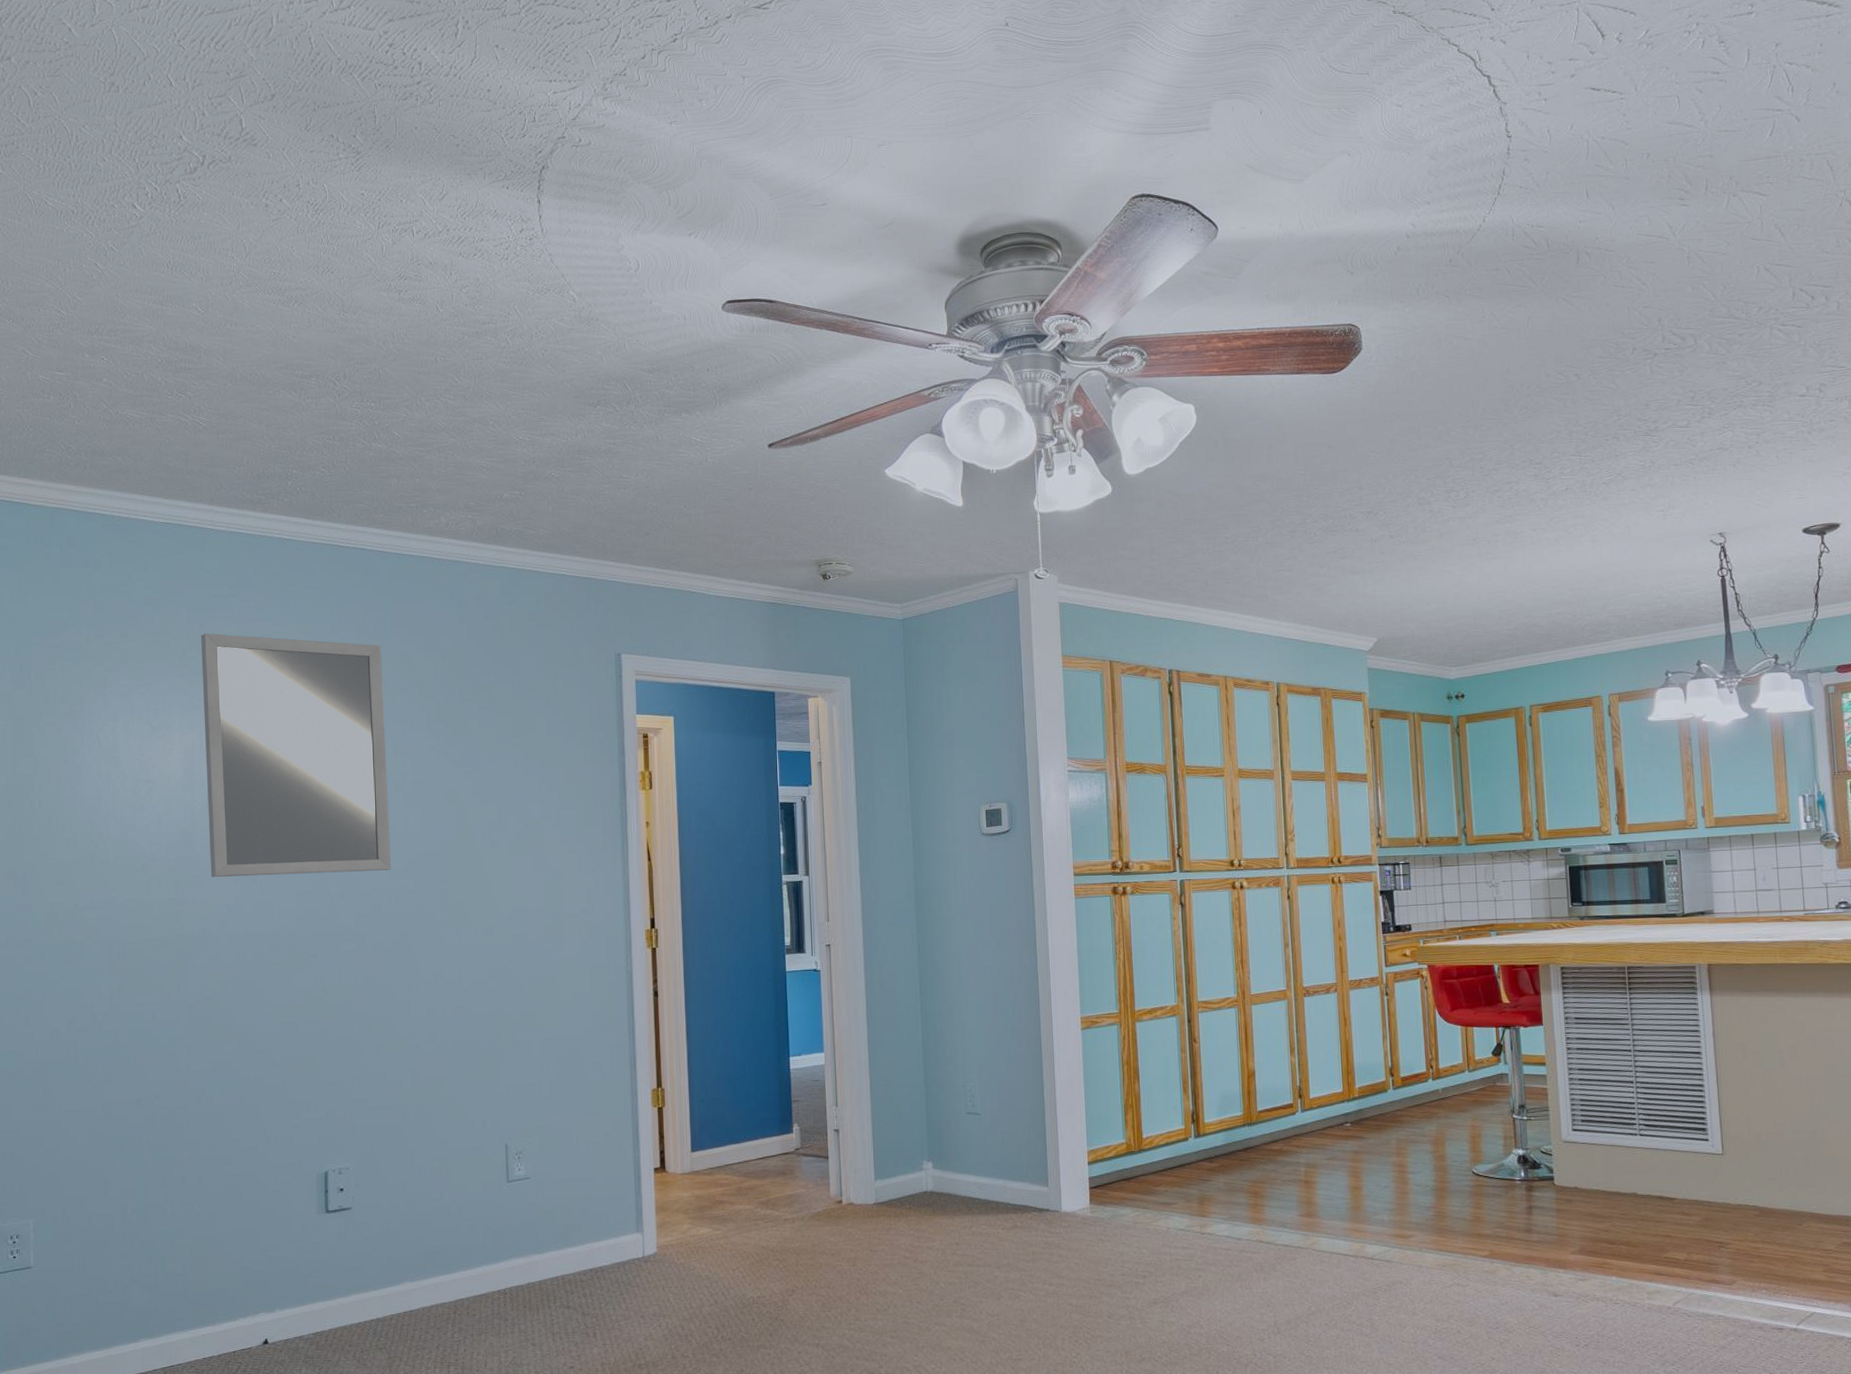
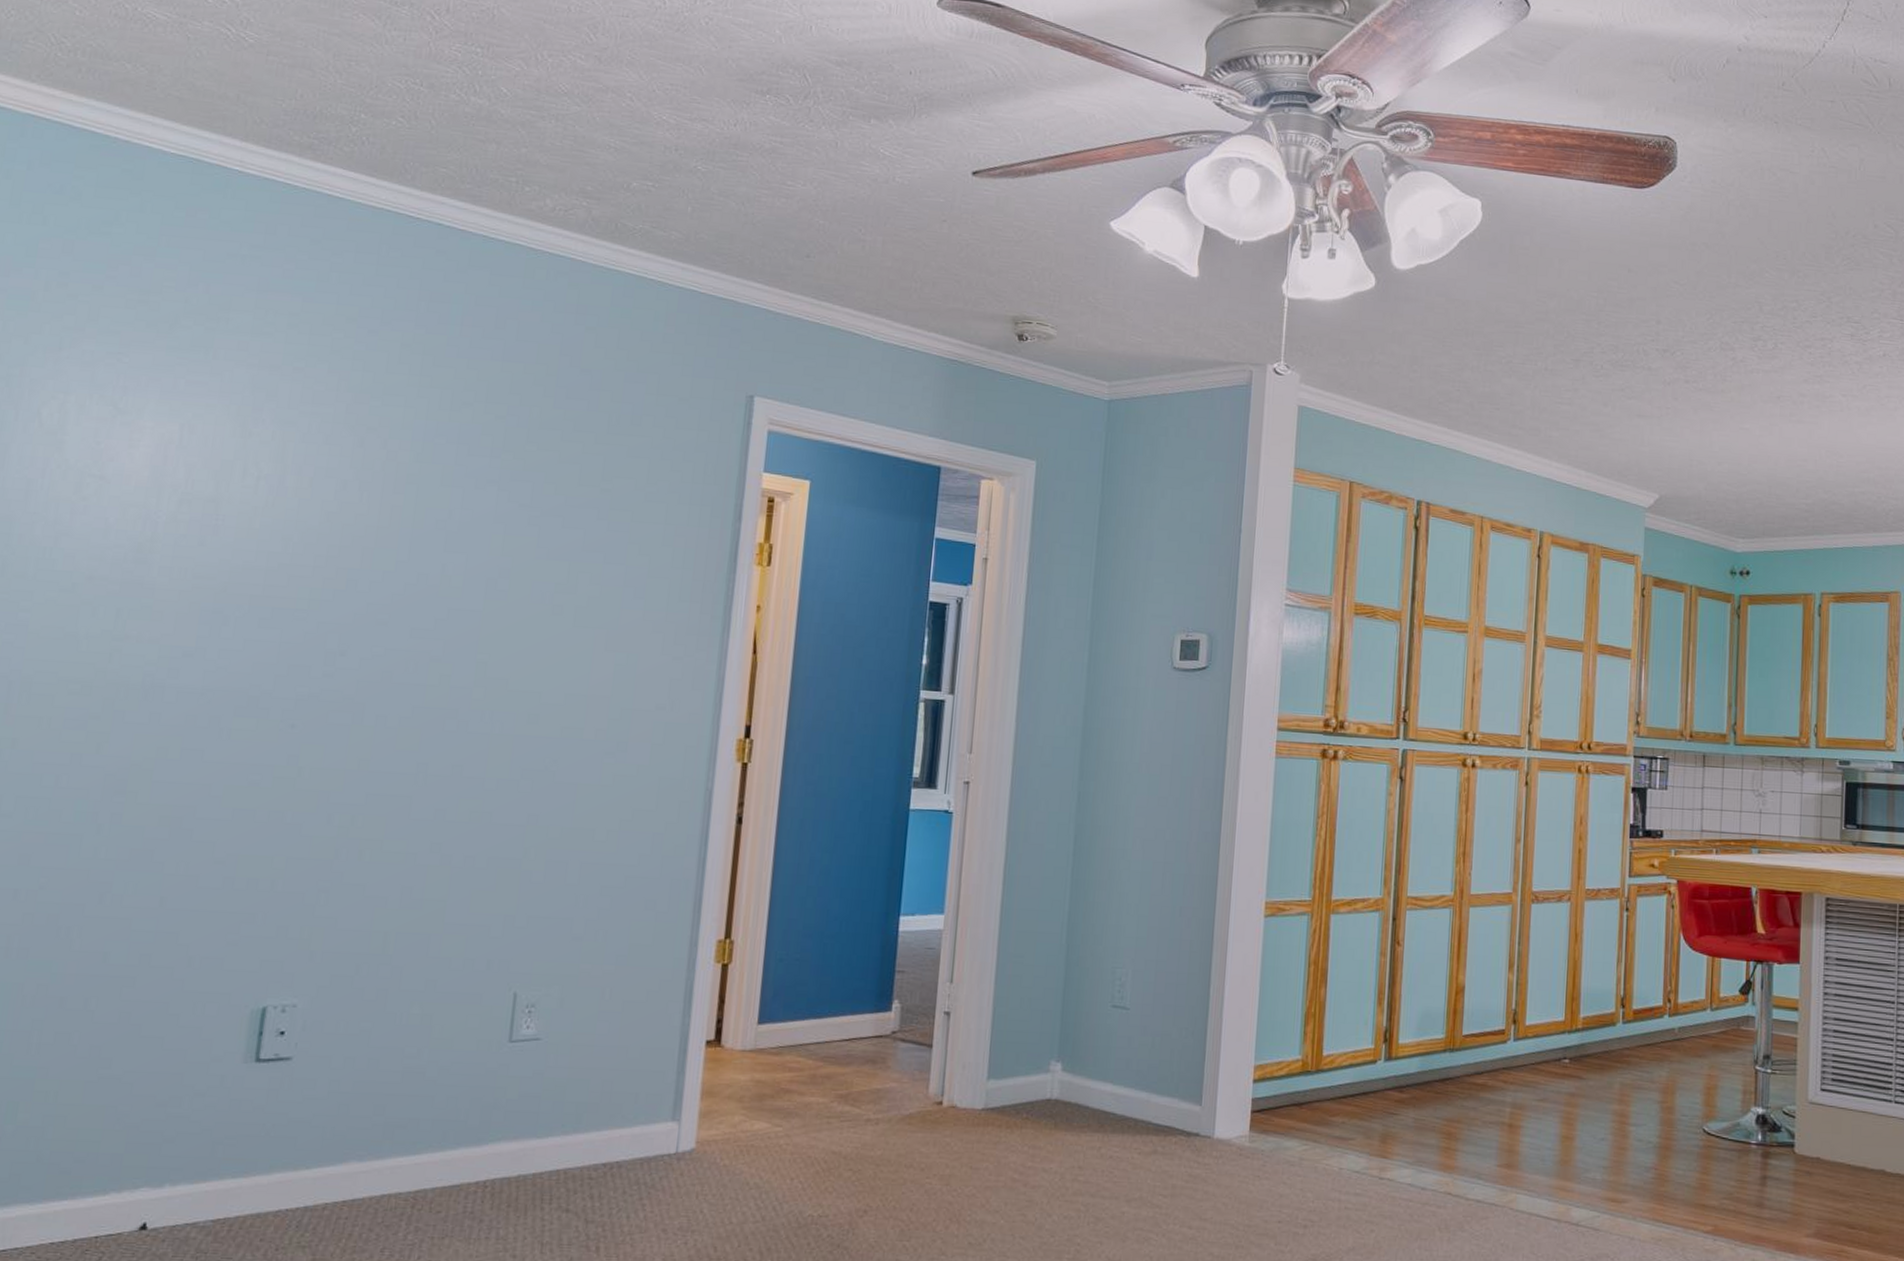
home mirror: present [201,633,391,877] -> none [166,300,444,628]

